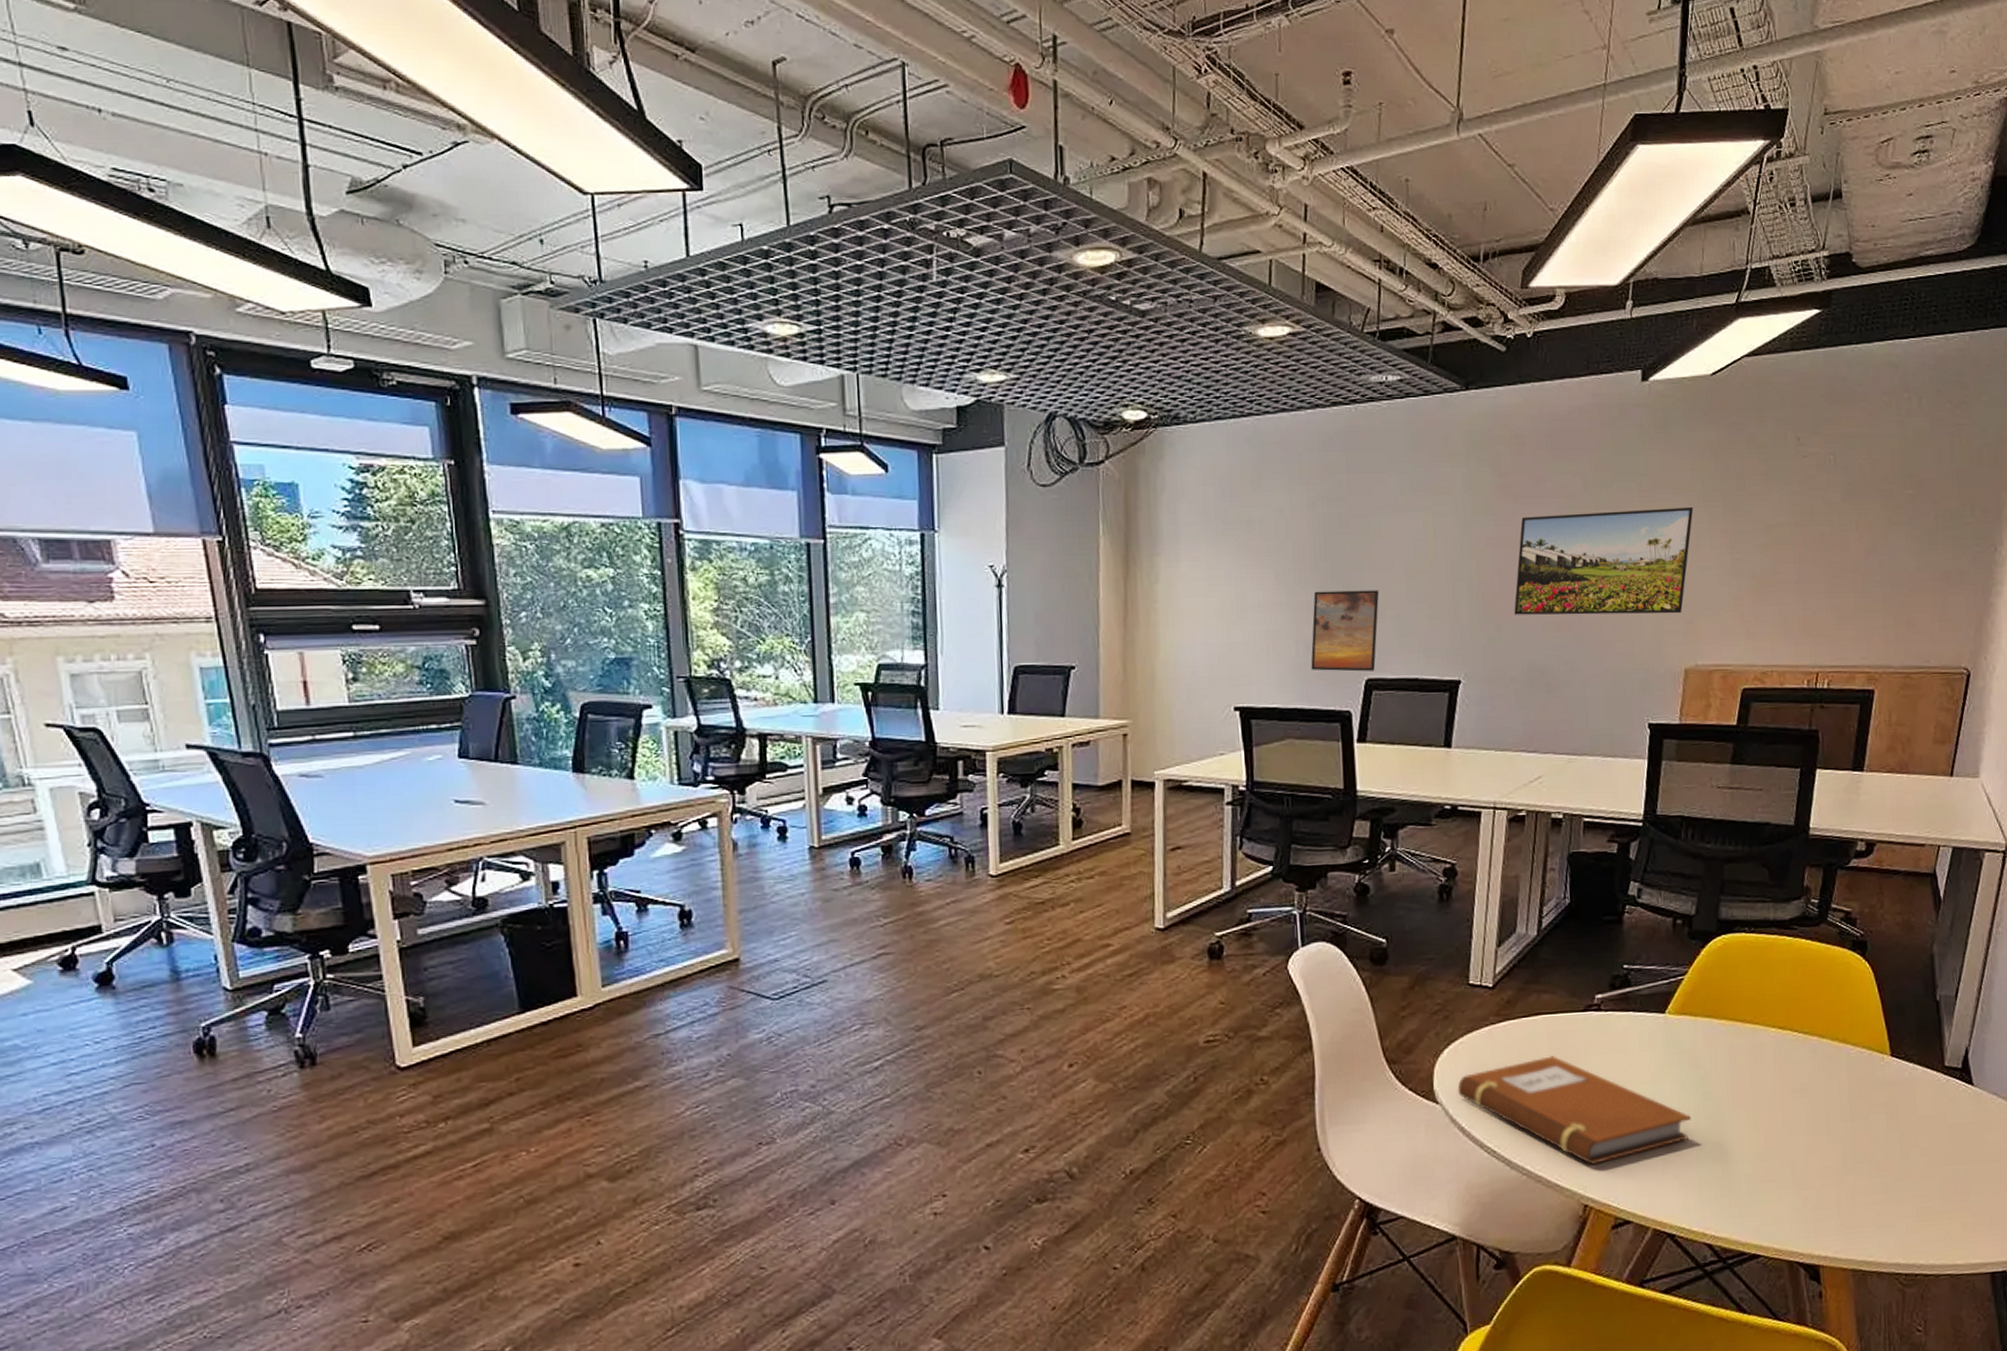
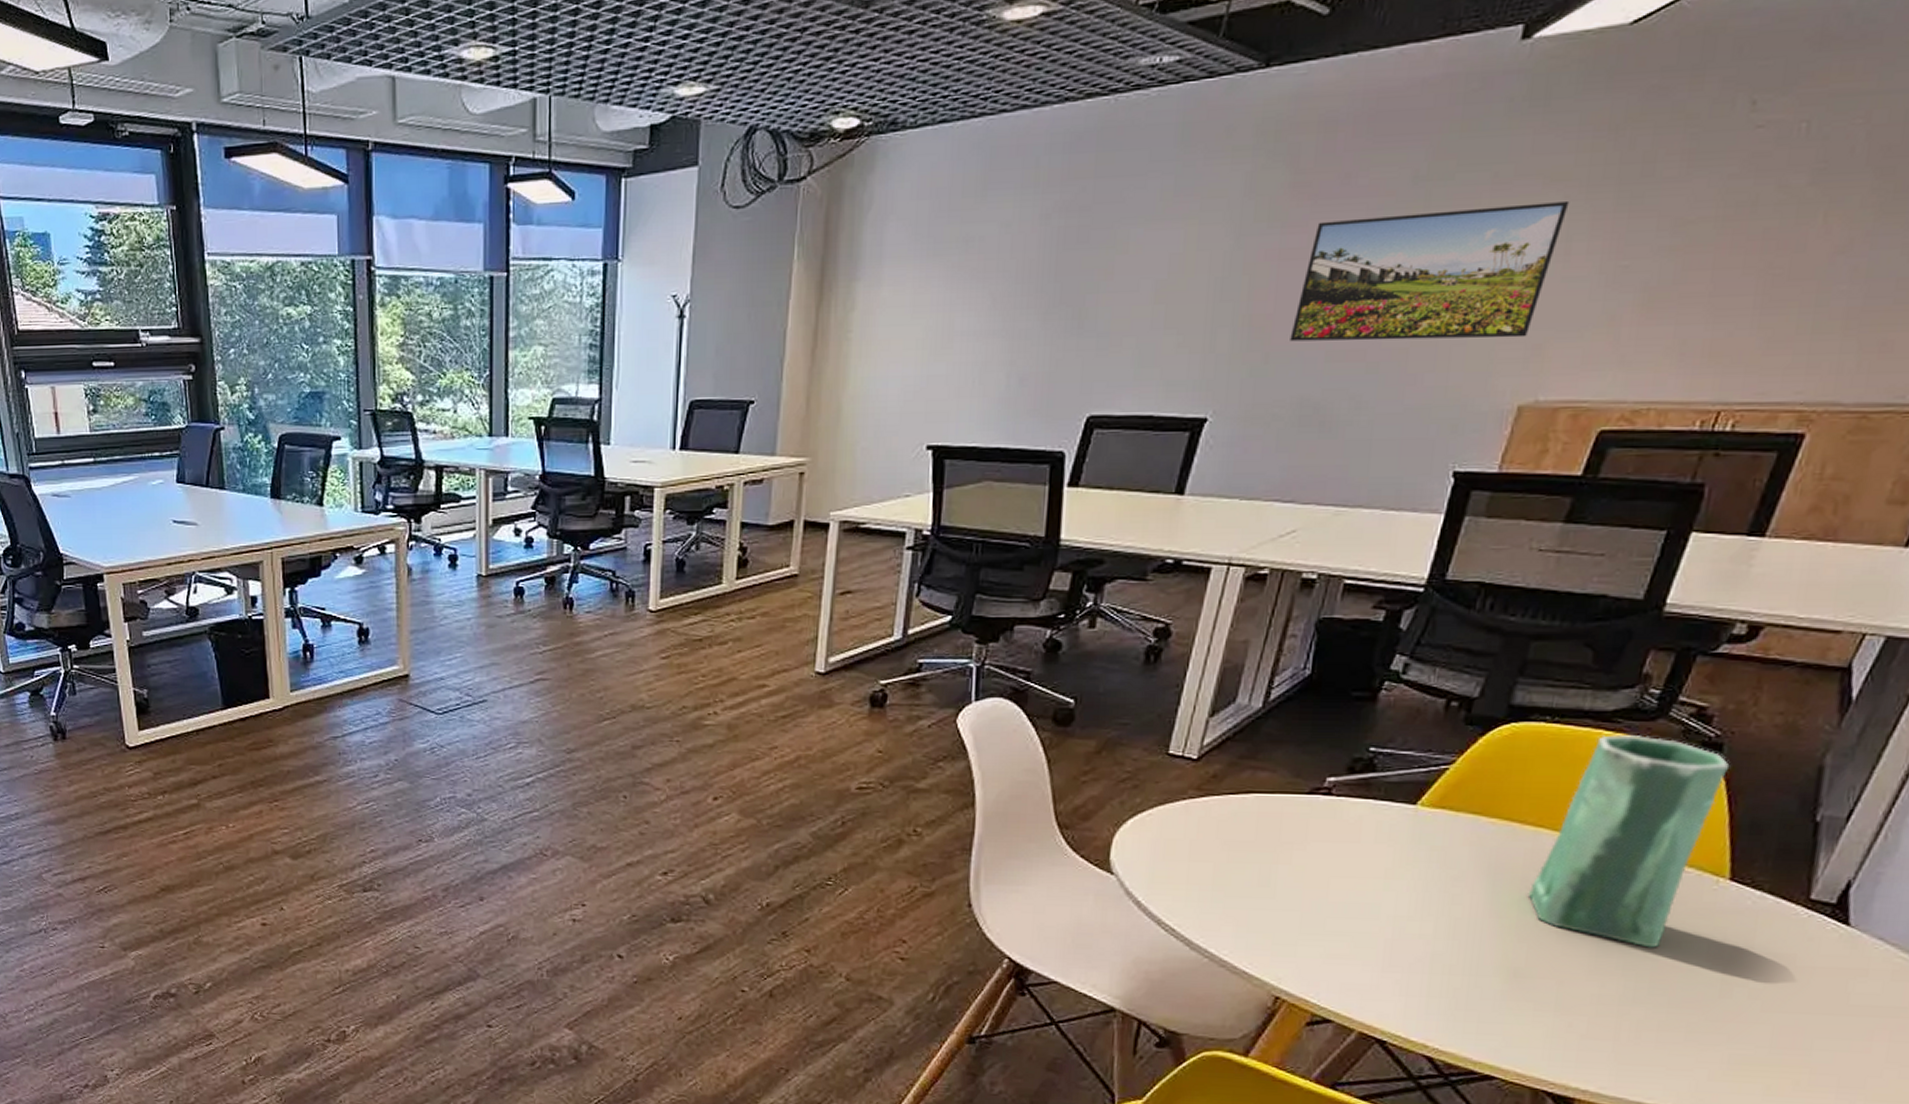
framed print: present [1311,590,1380,672] -> none [1022,314,1118,408]
notebook: present [1457,1056,1691,1166] -> none [1138,838,1430,958]
vase: none [1757,938,1874,1122] -> present [1528,735,1730,948]

